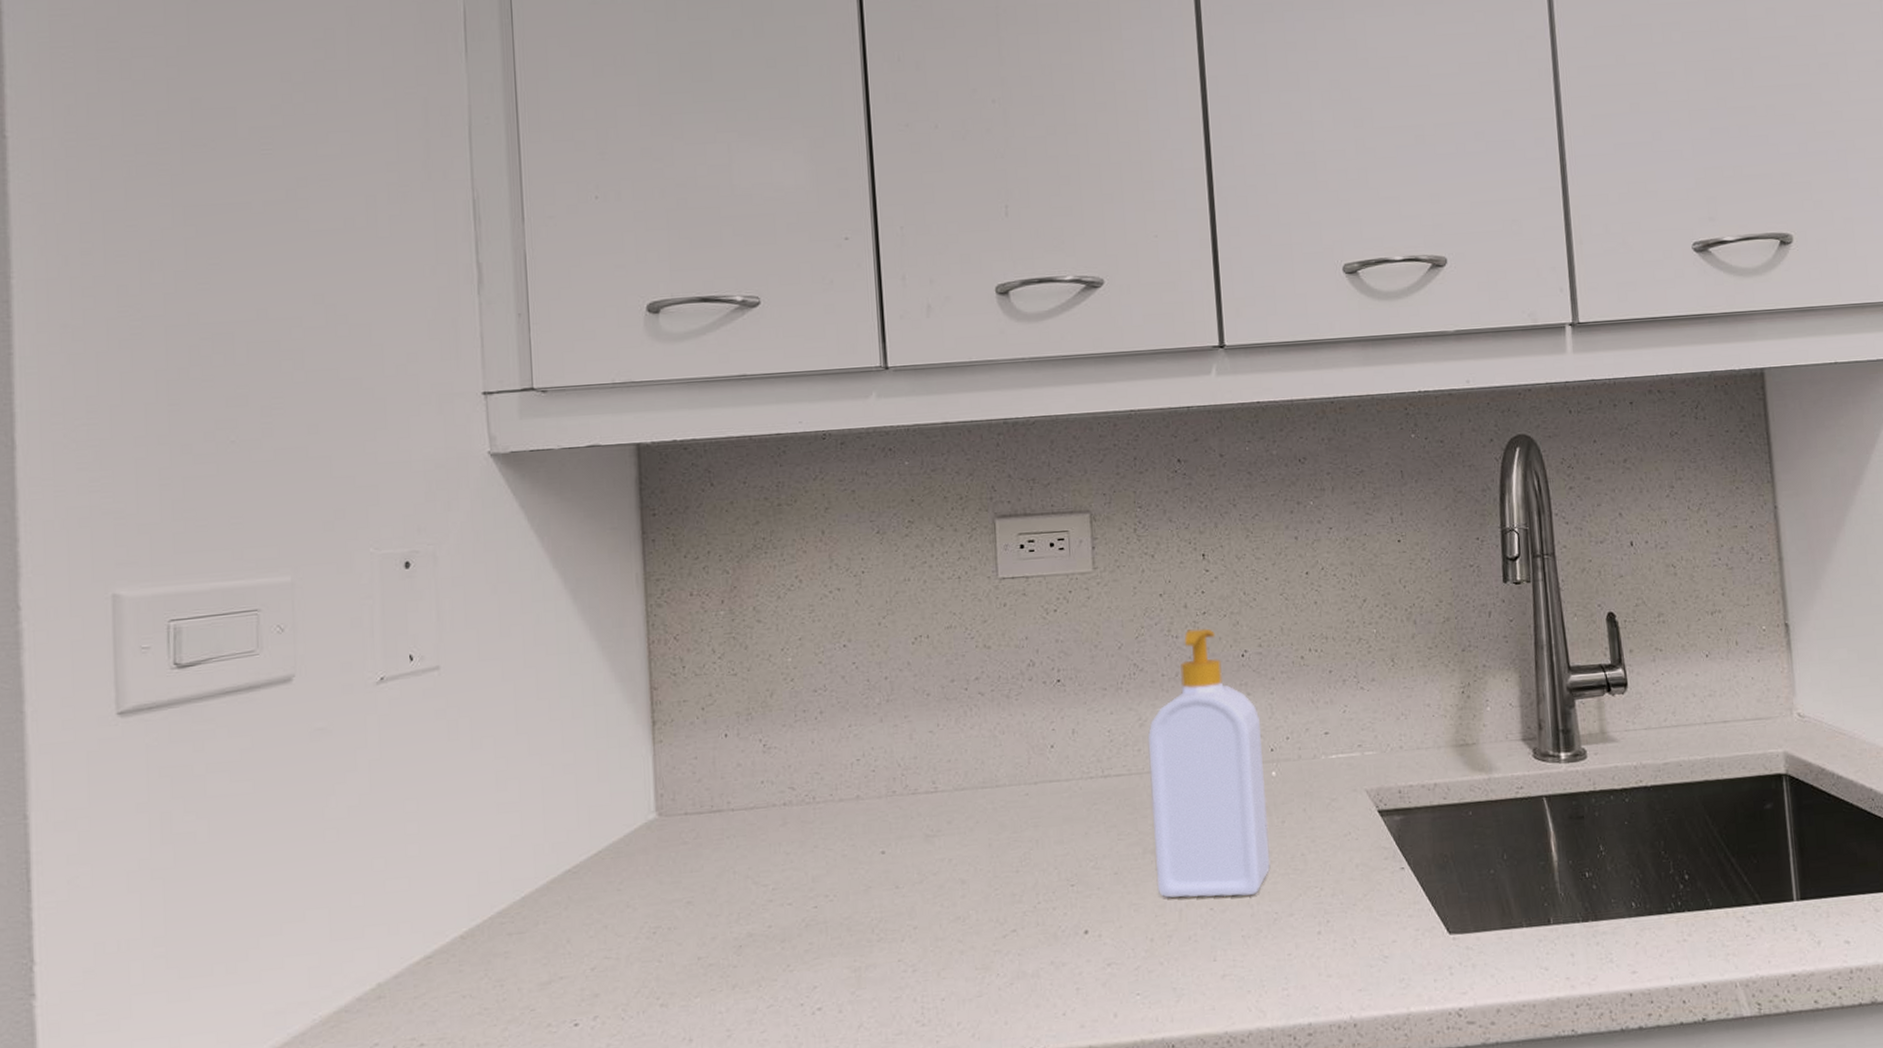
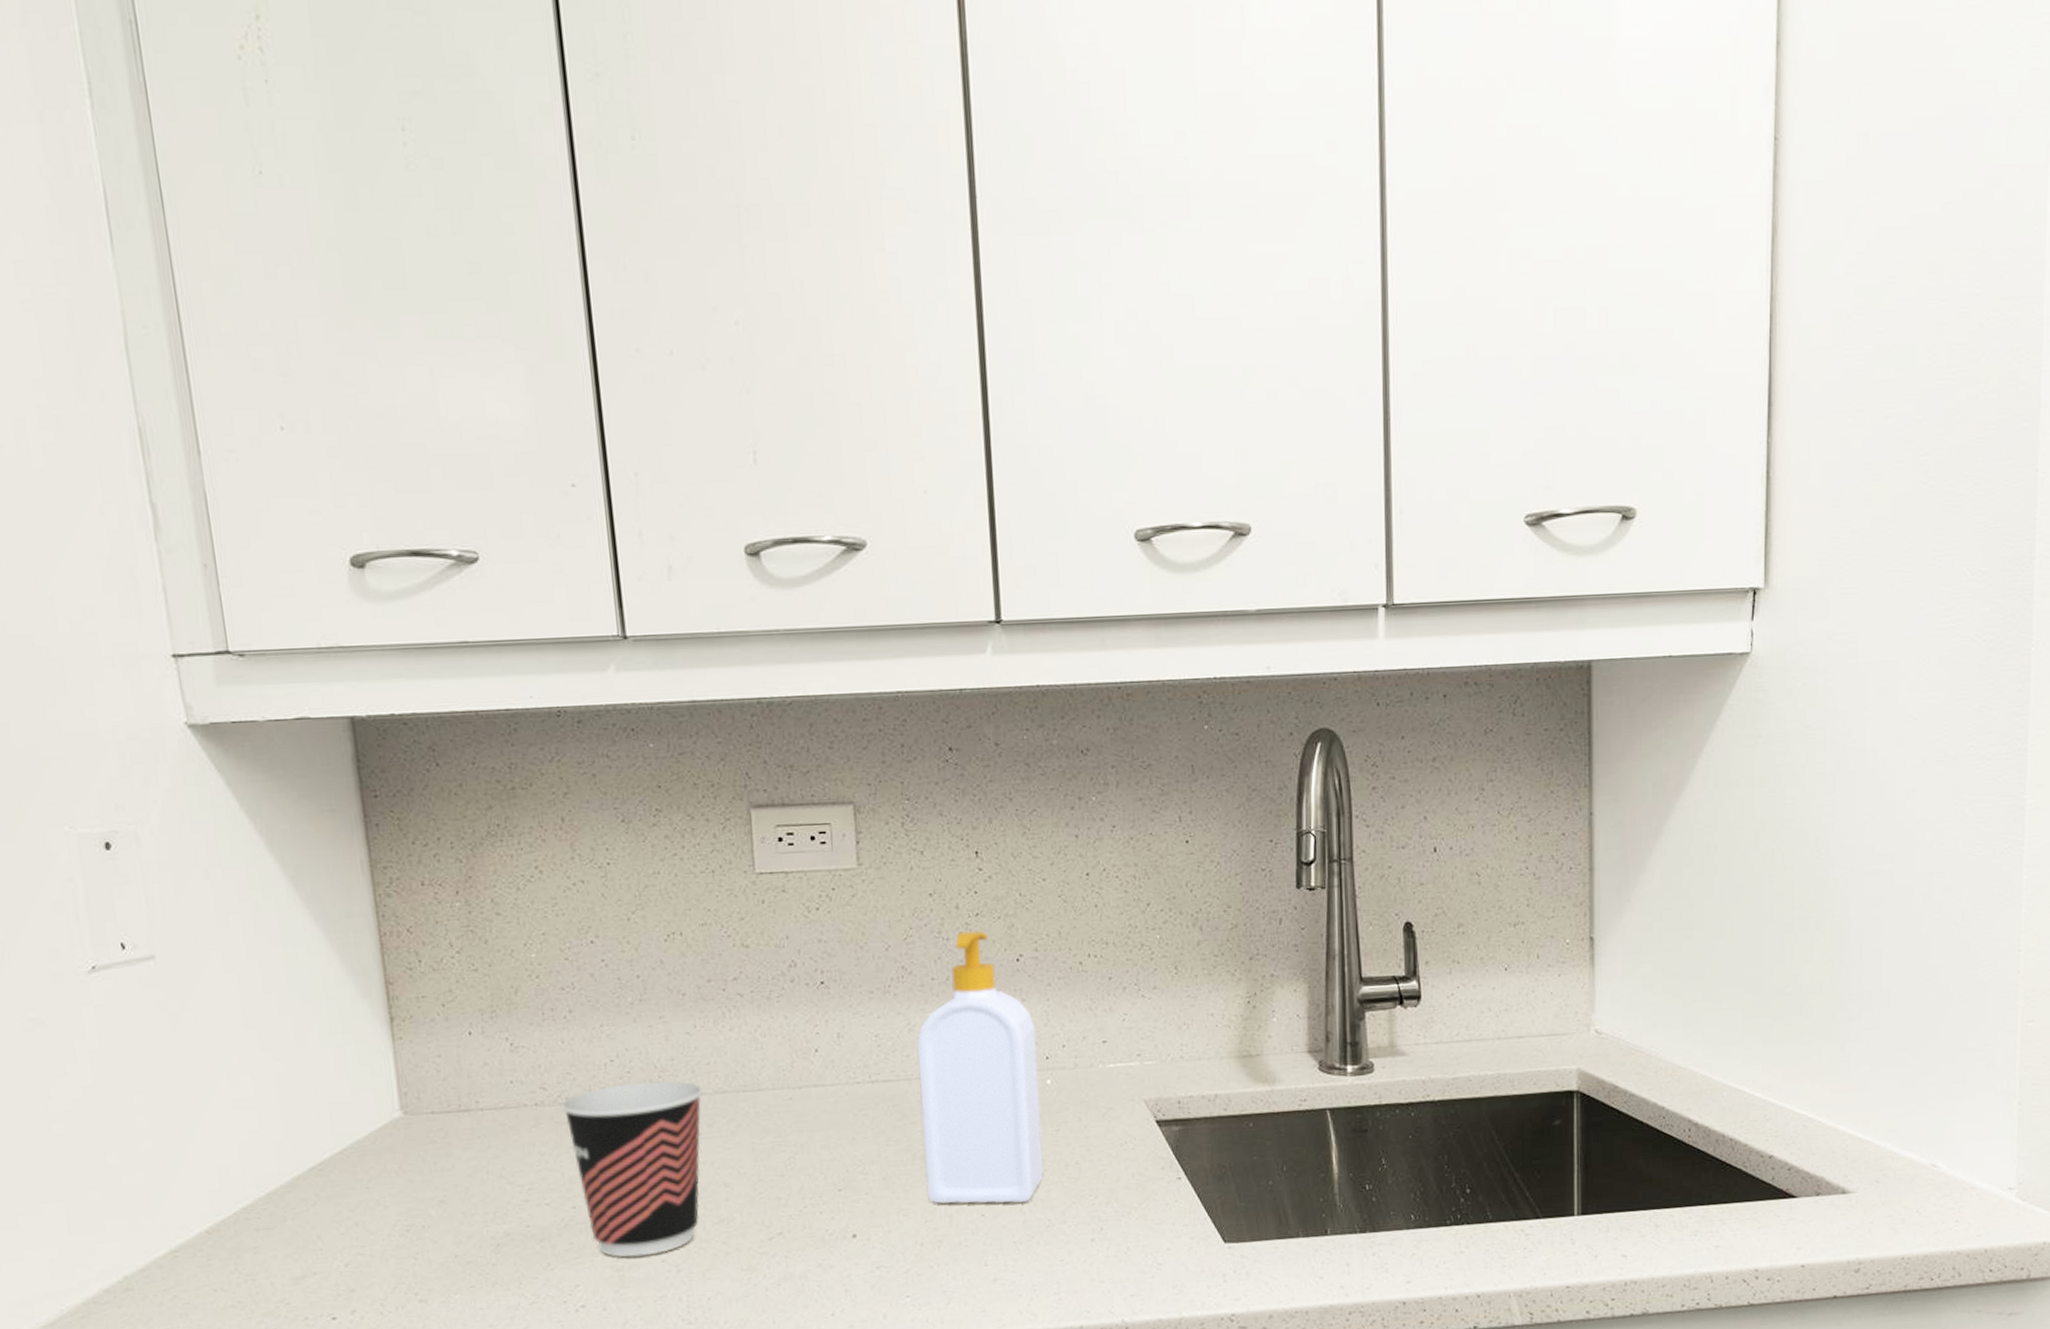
cup: none [808,779,944,957] -> present [561,1081,704,1257]

